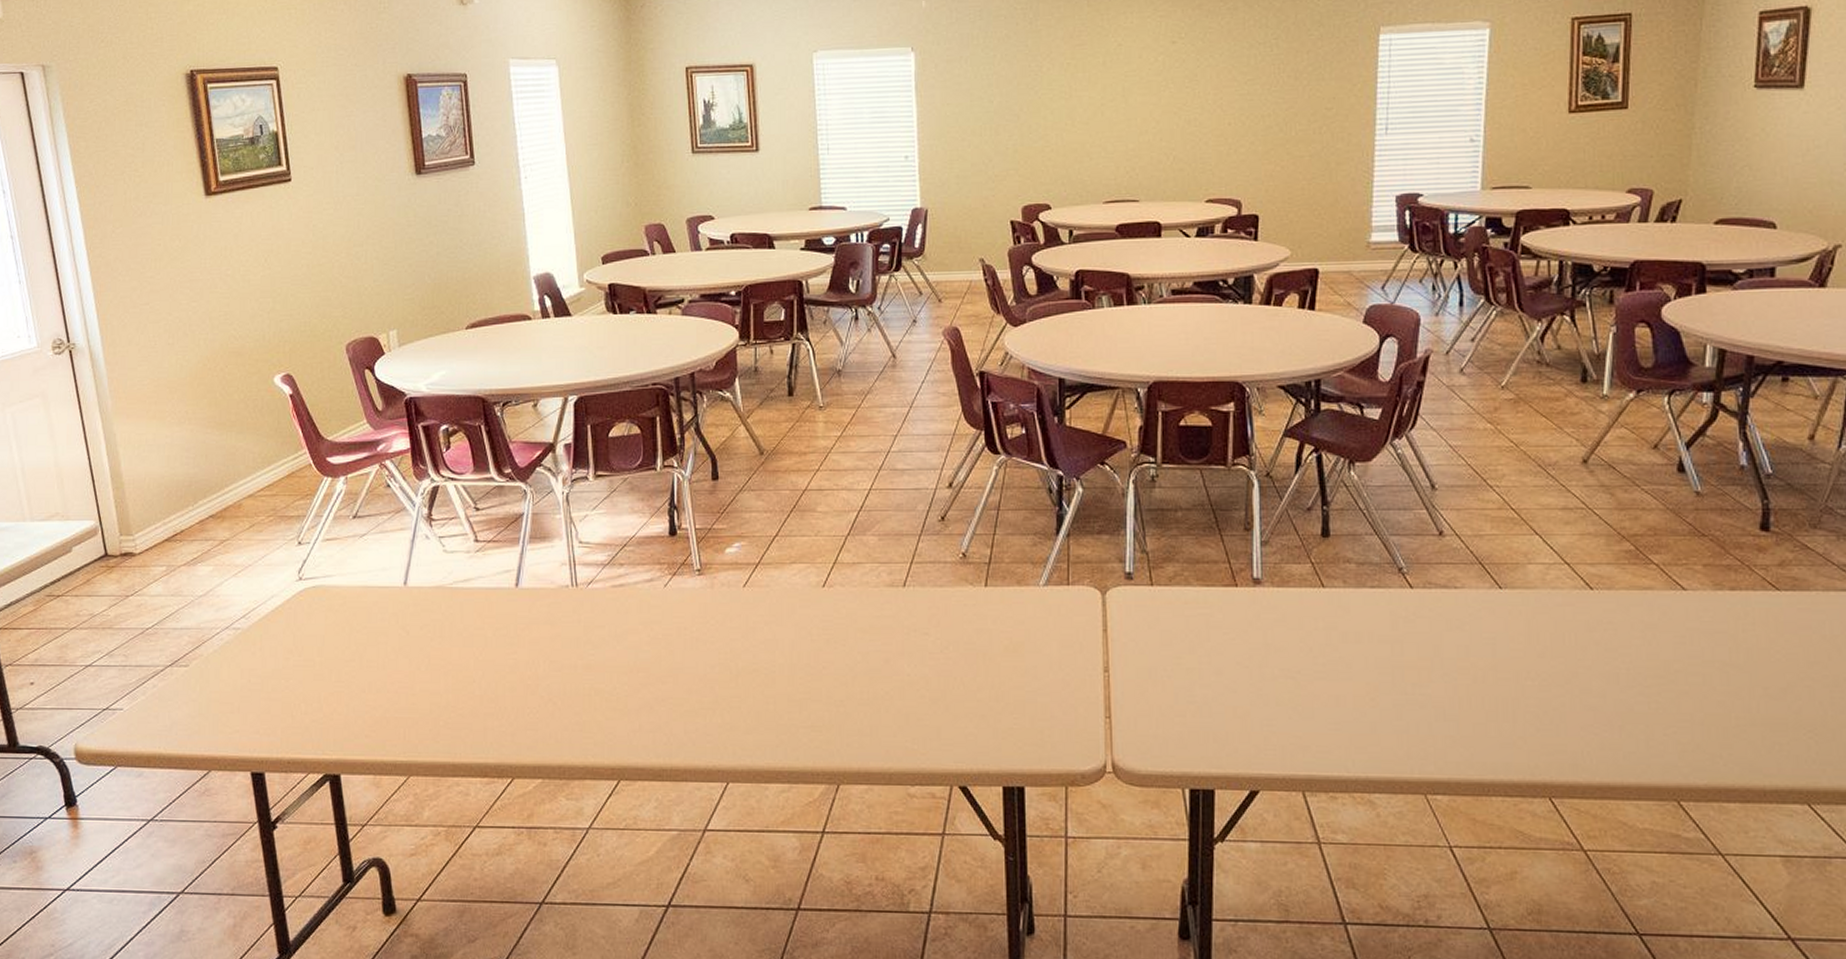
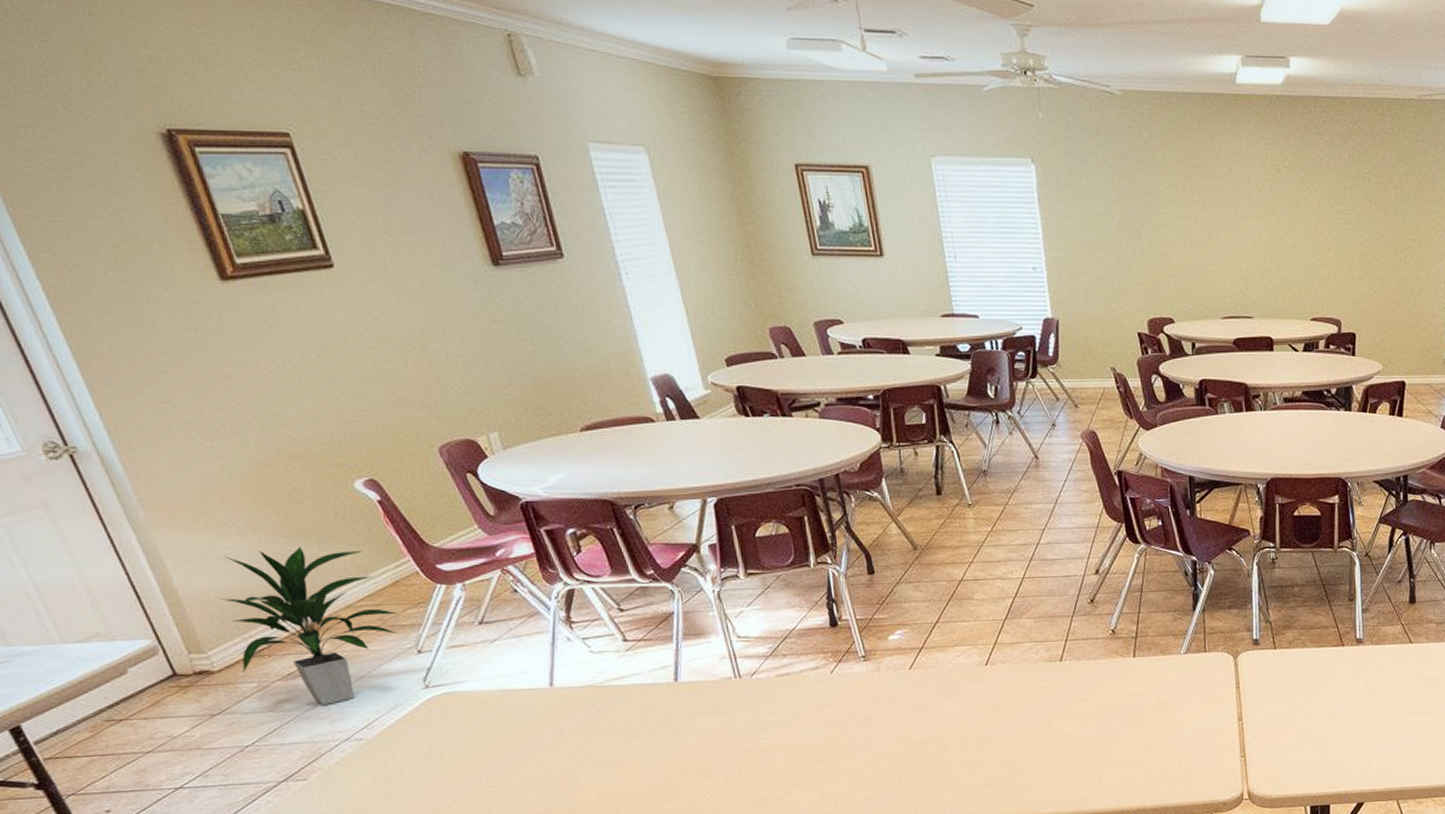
indoor plant: none [153,436,288,593] -> present [220,546,398,706]

